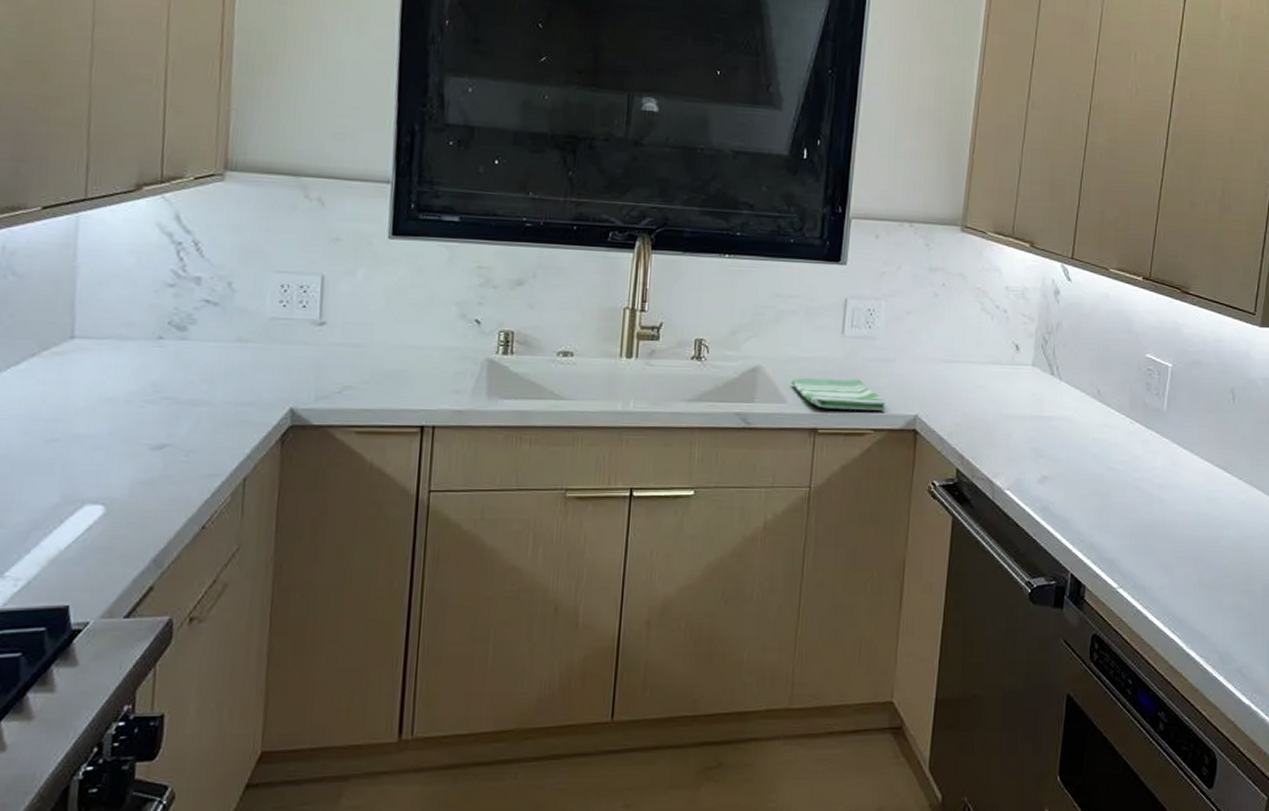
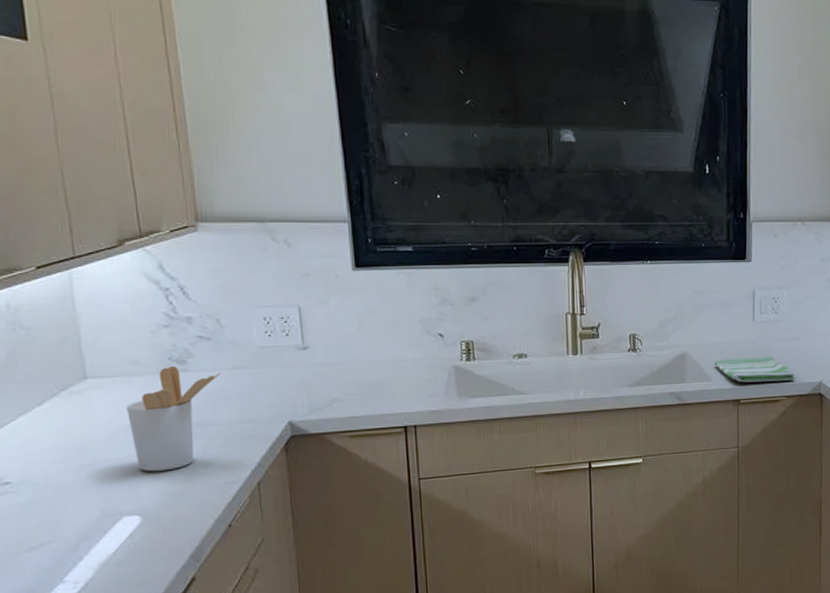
utensil holder: none [110,331,224,455] -> present [125,365,221,472]

